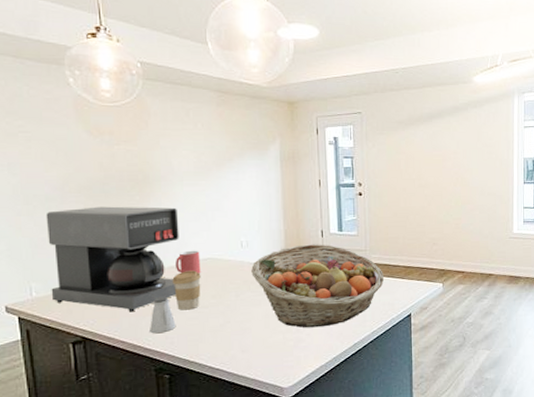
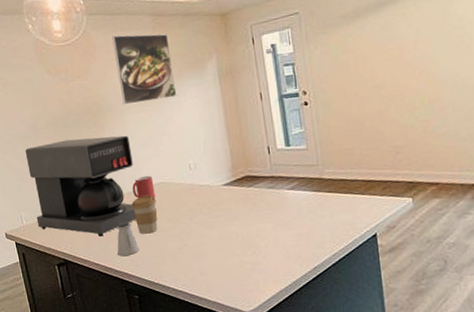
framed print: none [170,105,236,177] -> present [112,34,177,105]
fruit basket: present [251,244,384,328] -> none [201,161,341,251]

